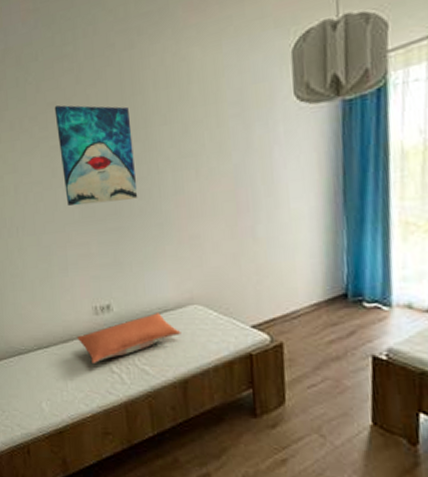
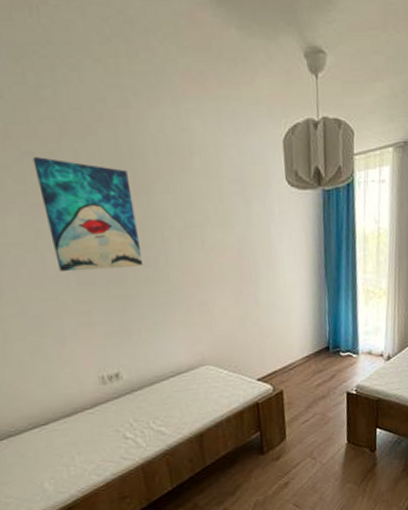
pillow: present [77,313,181,363] -> none [82,376,195,433]

